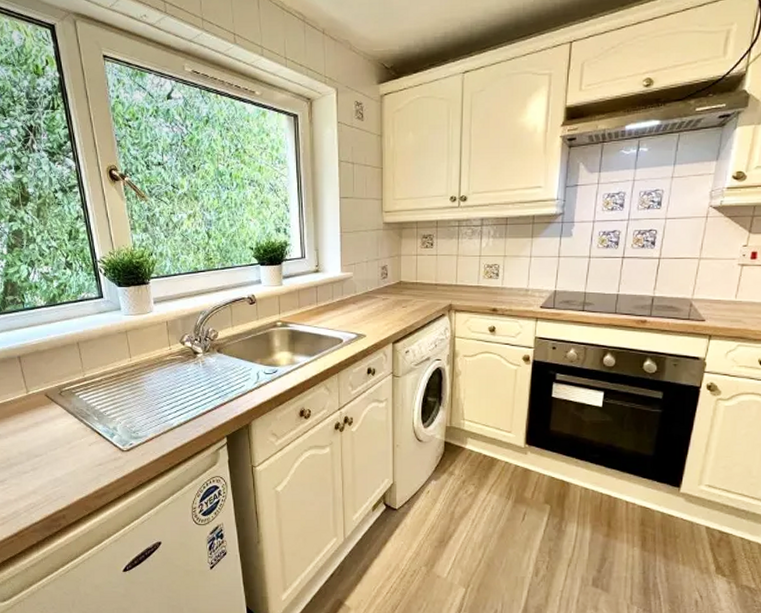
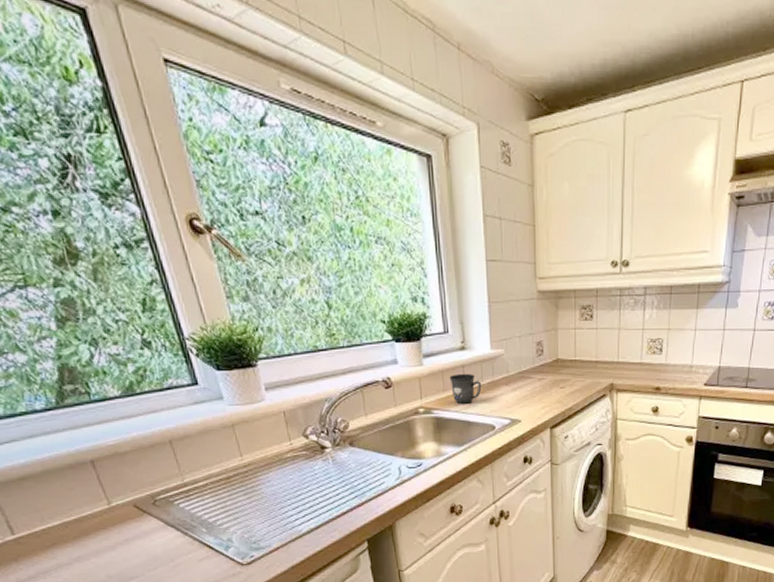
mug: none [304,292,332,319] -> present [449,373,482,404]

